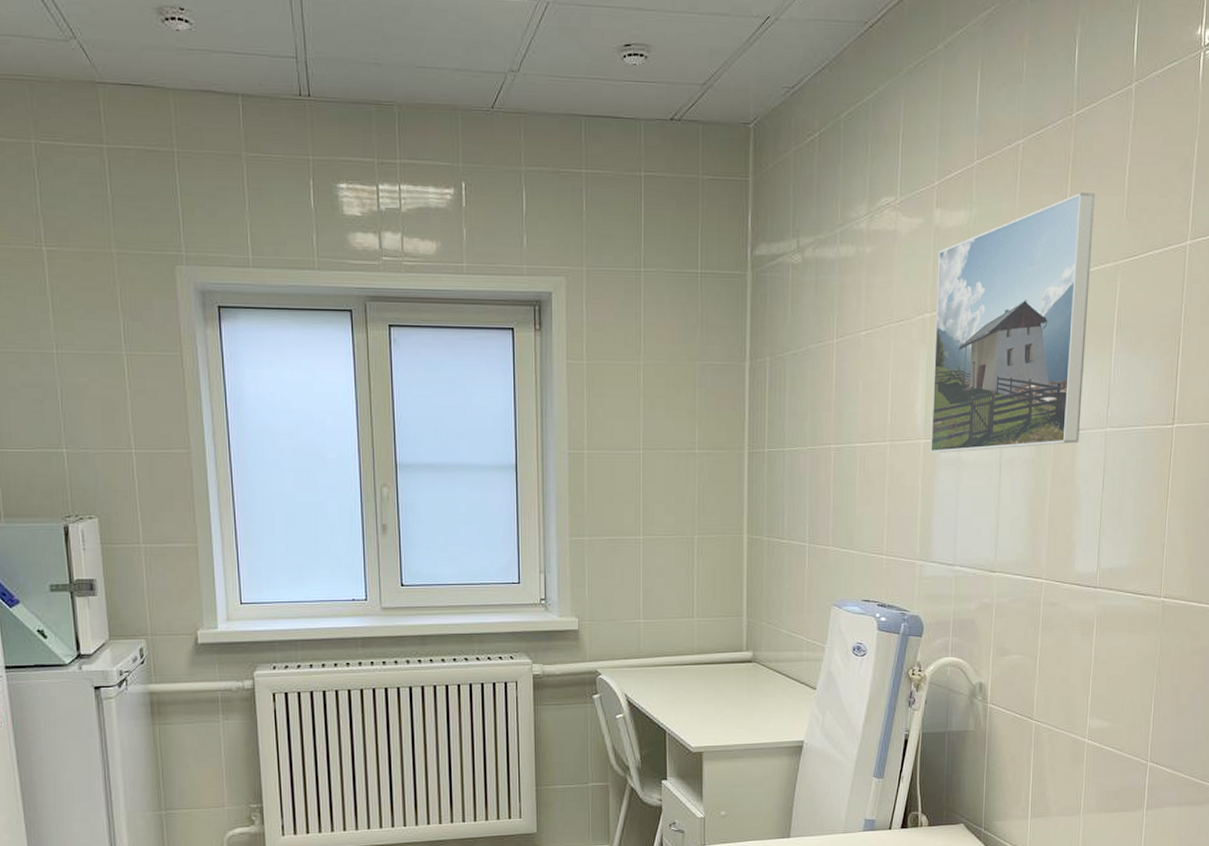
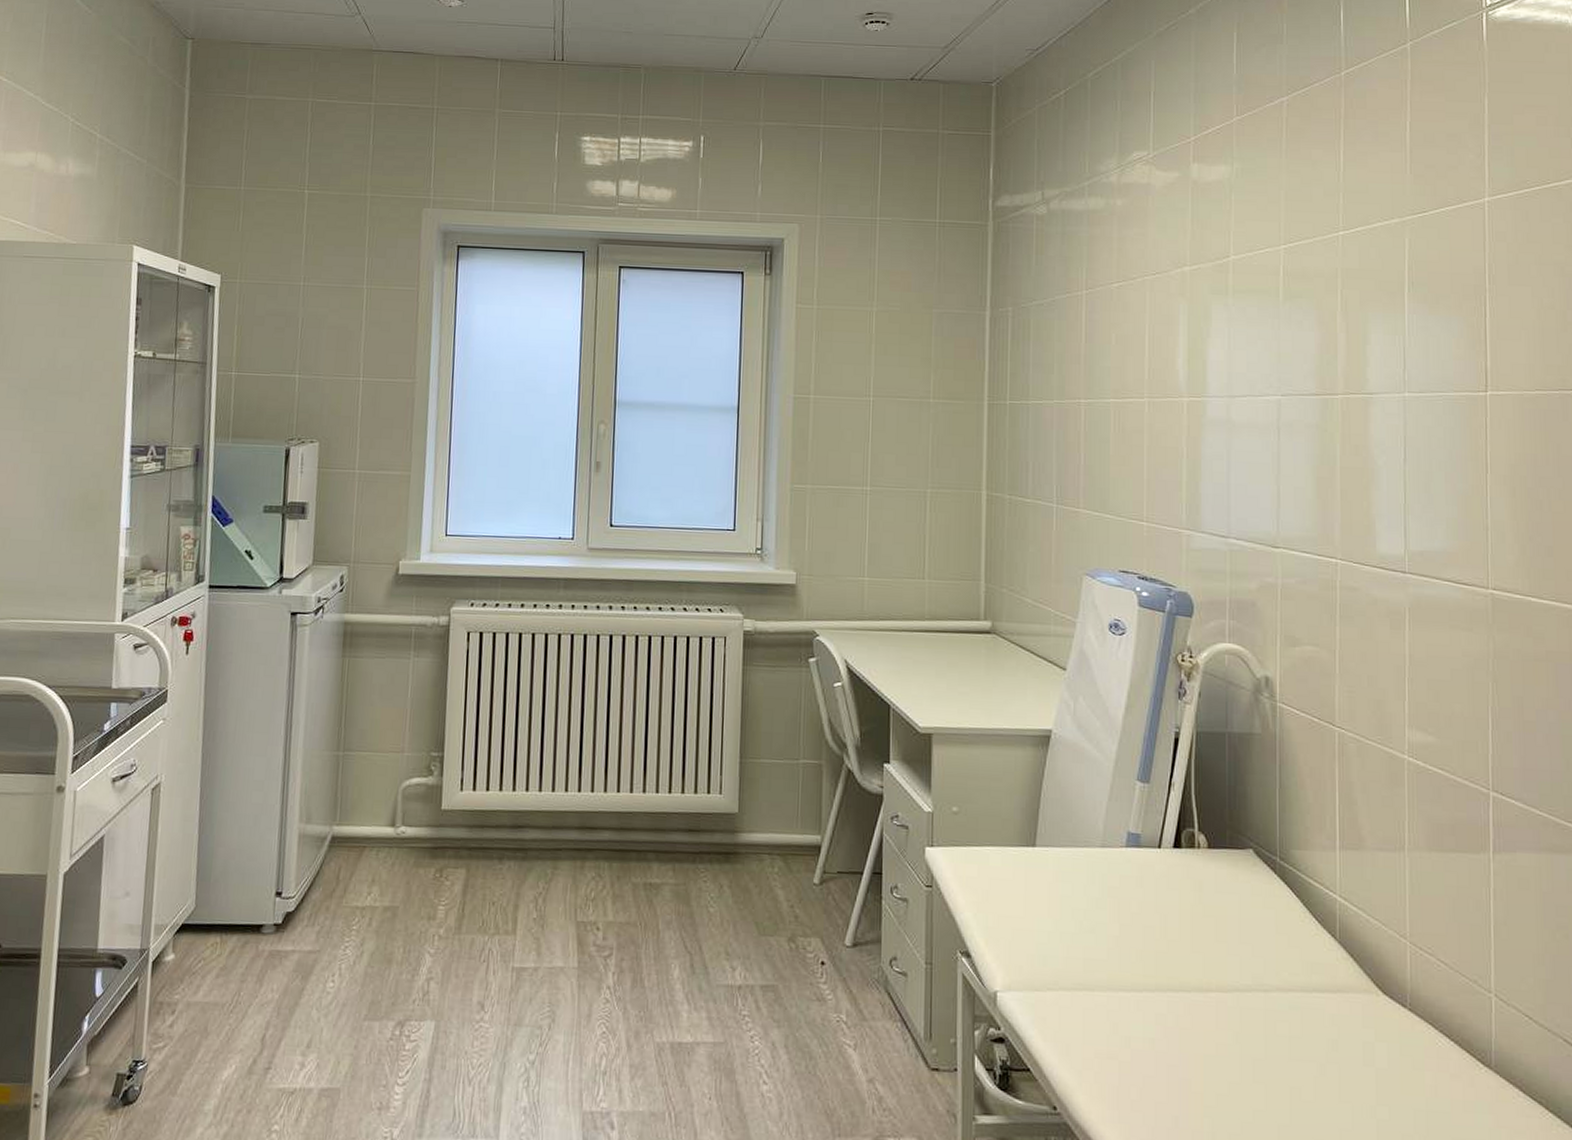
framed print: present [930,192,1096,453] -> none [1195,148,1373,413]

